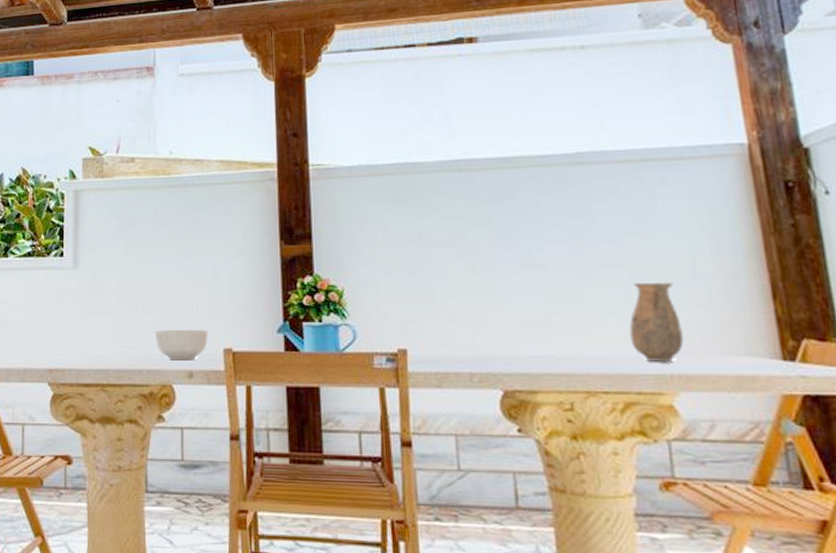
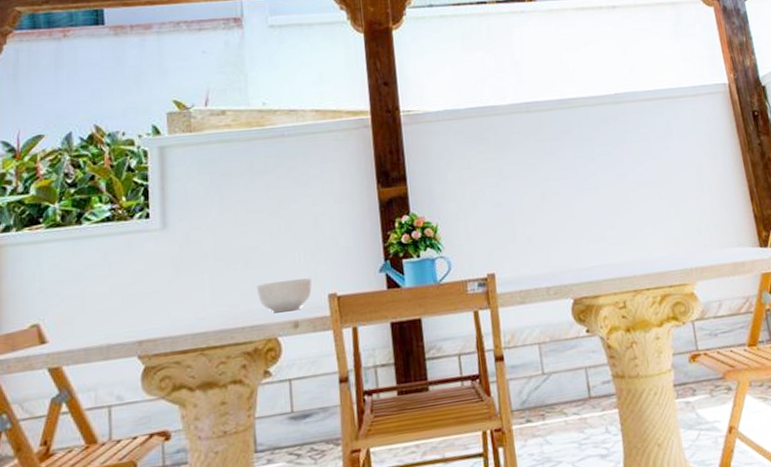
pitcher: present [629,282,684,362] -> none [661,195,698,260]

